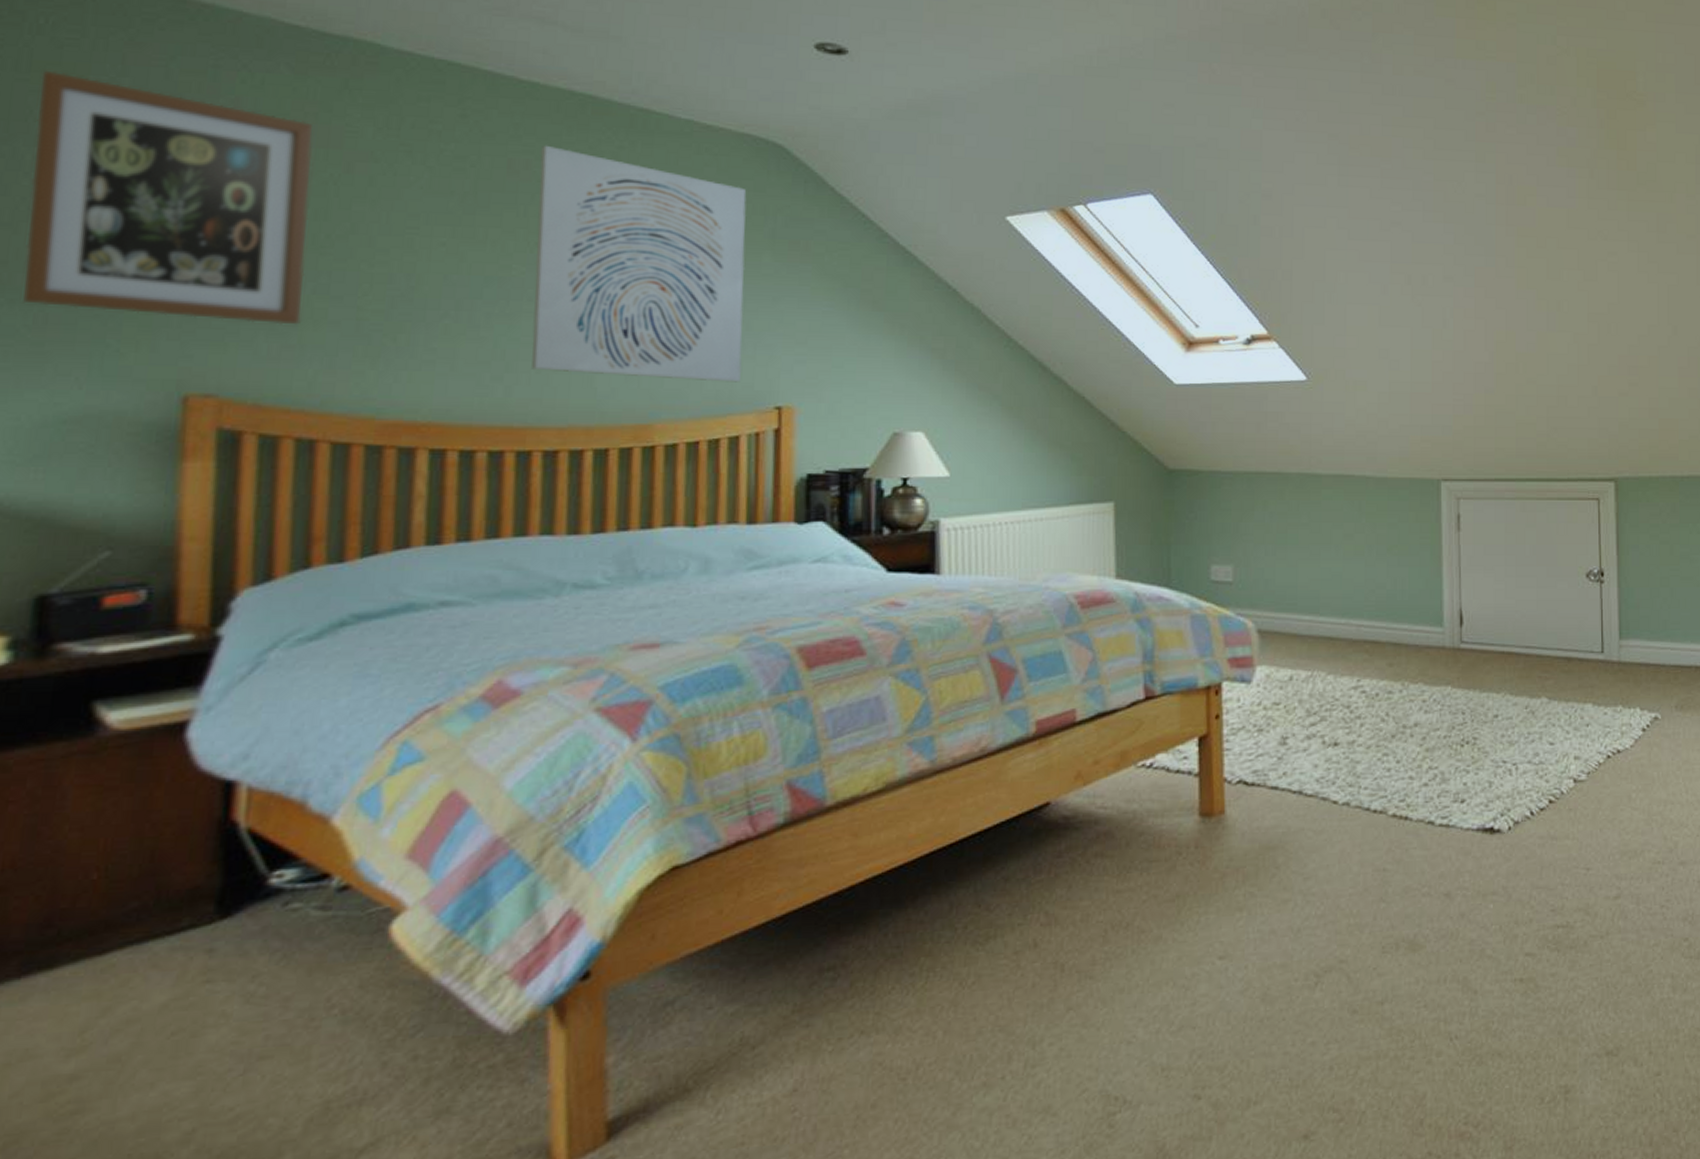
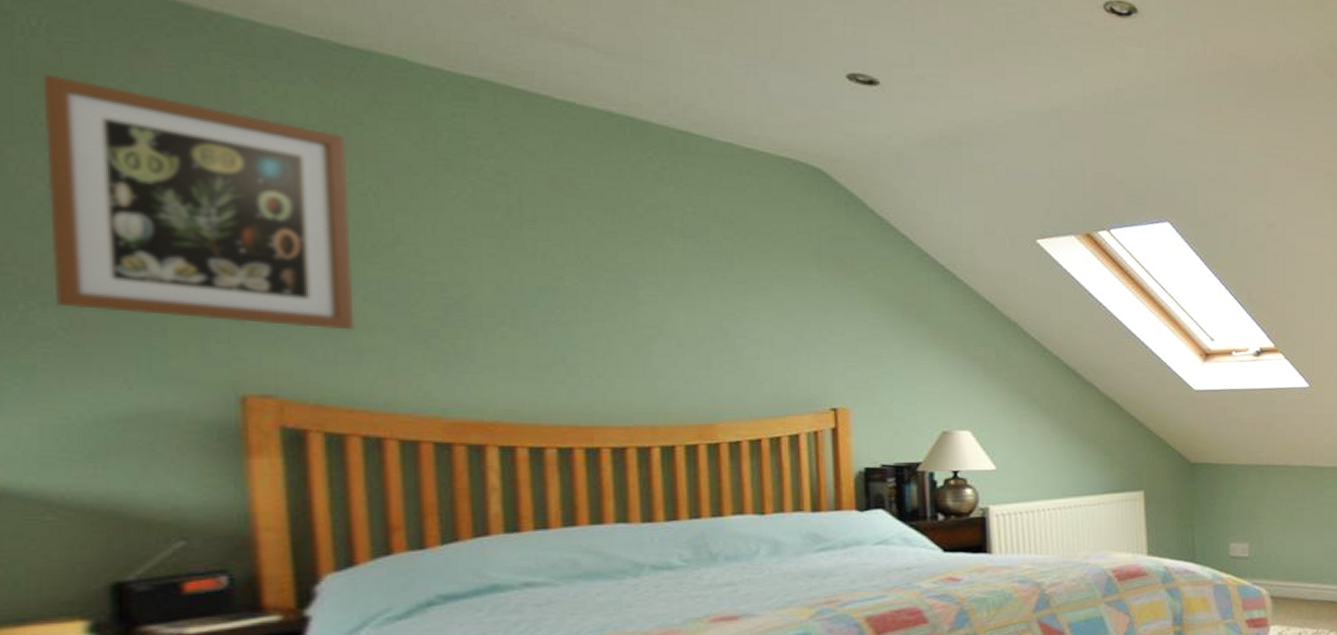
wall art: present [531,145,747,383] -> none [582,163,798,387]

